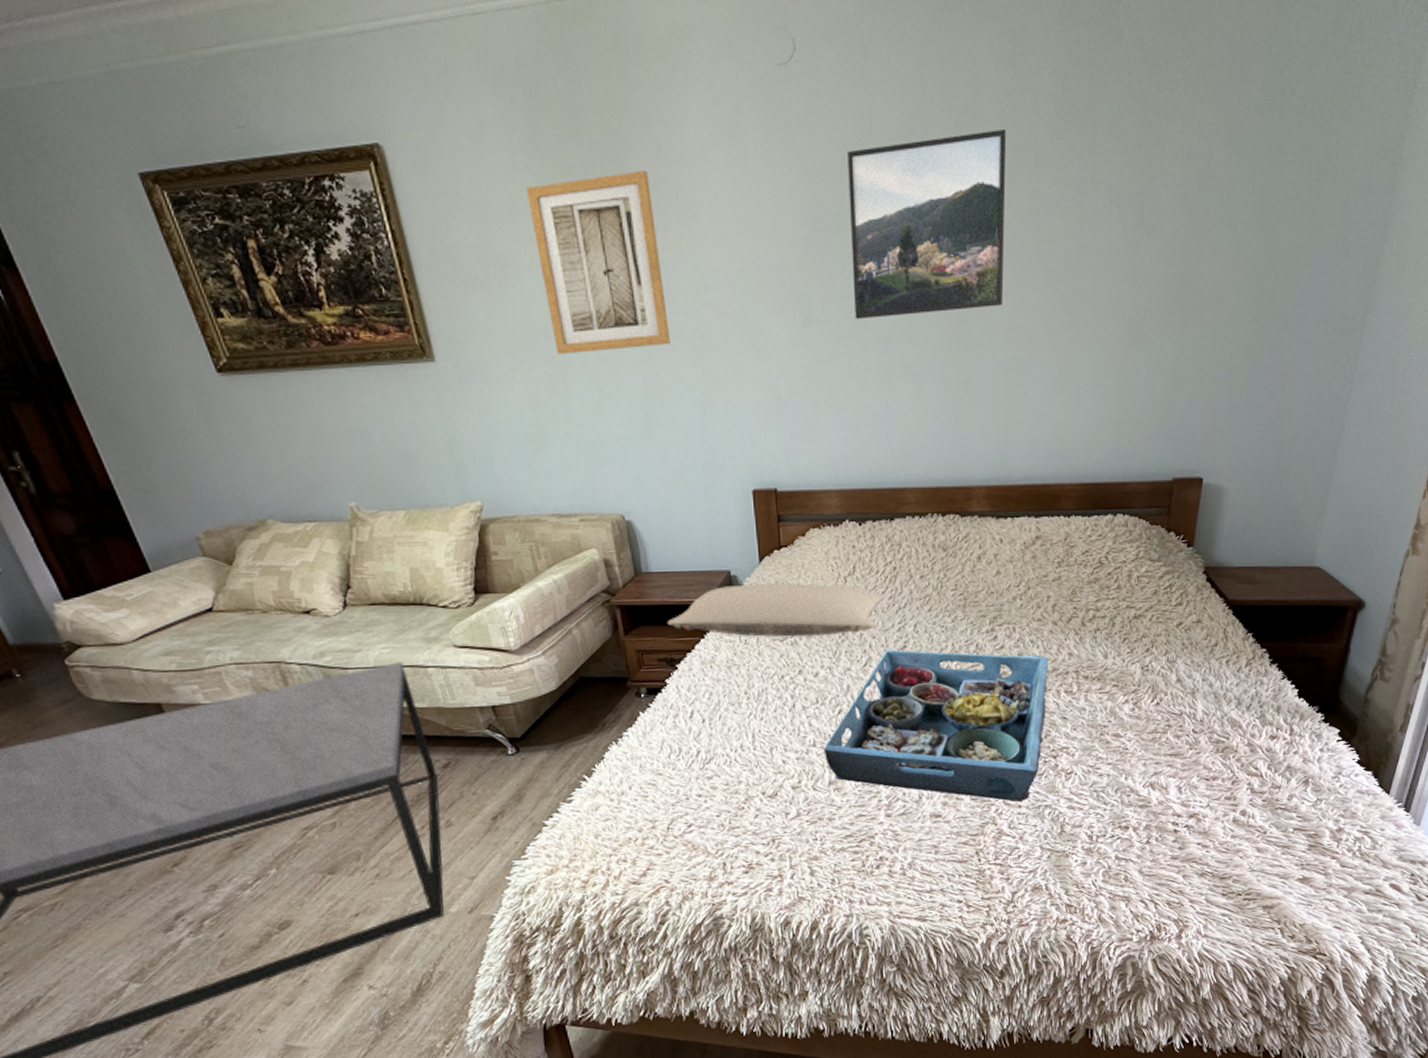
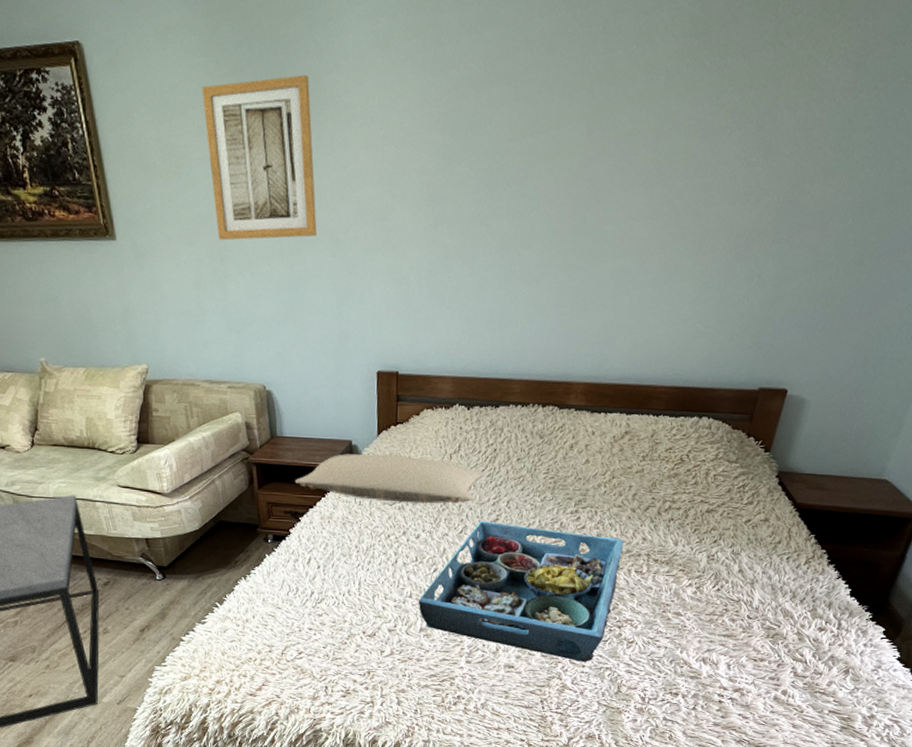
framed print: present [846,128,1007,319] -> none [482,46,642,223]

